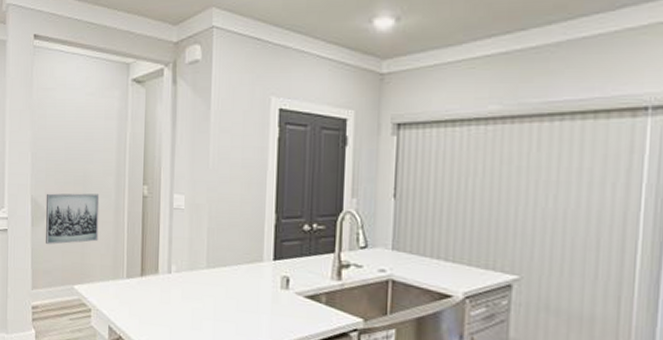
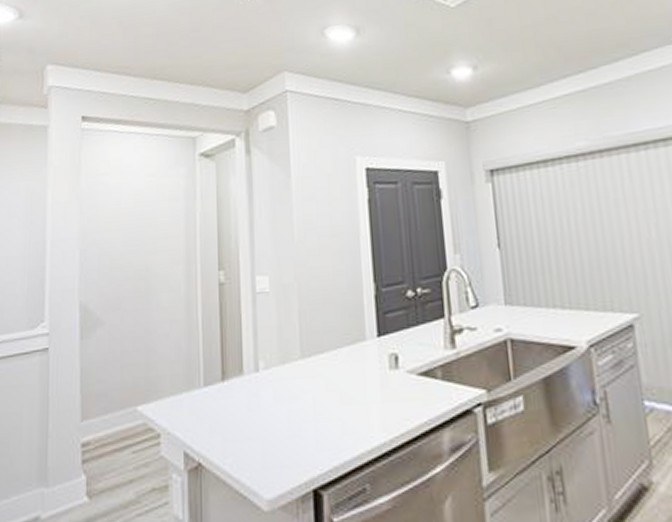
wall art: present [45,193,100,244] -> none [98,288,167,359]

